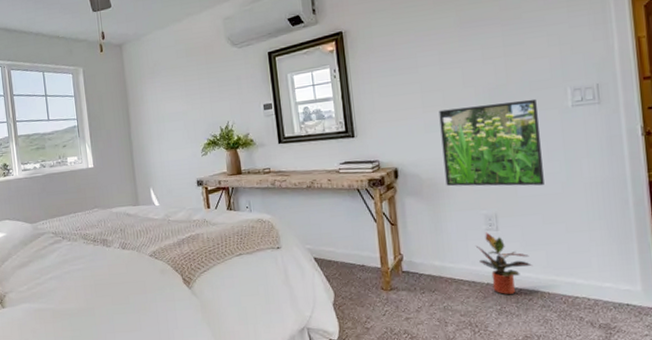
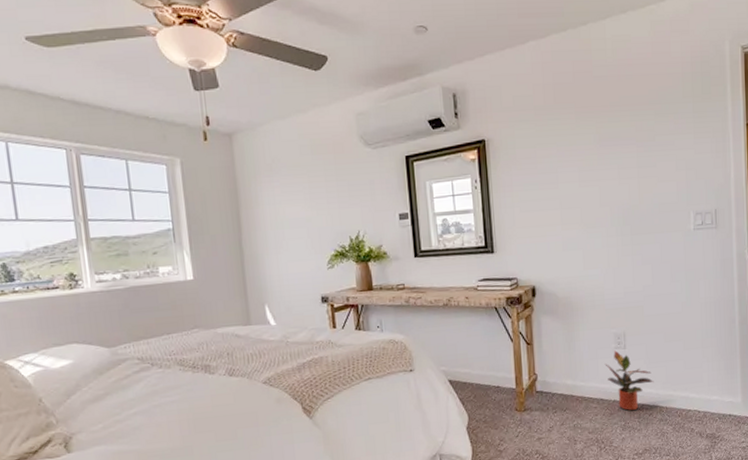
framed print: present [438,99,544,187] -> none [576,221,667,306]

